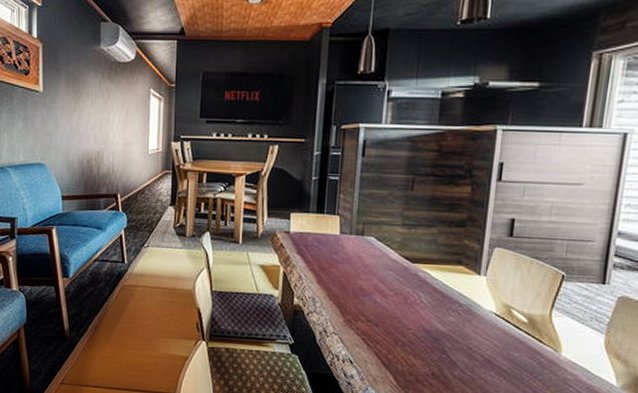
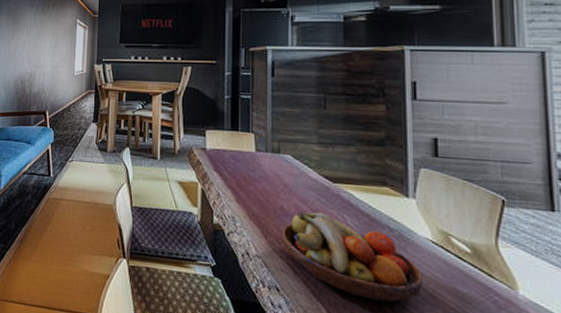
fruit bowl: none [359,291,483,368] -> present [282,211,424,303]

